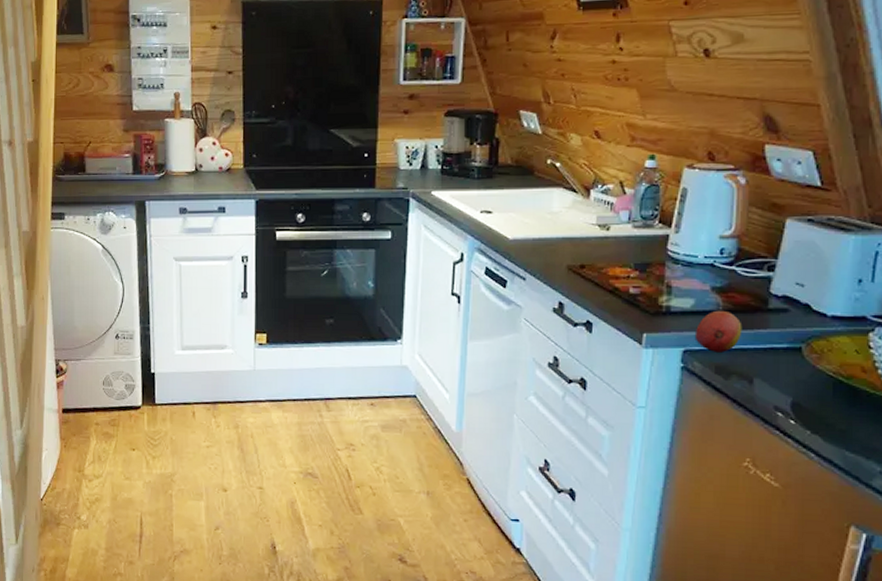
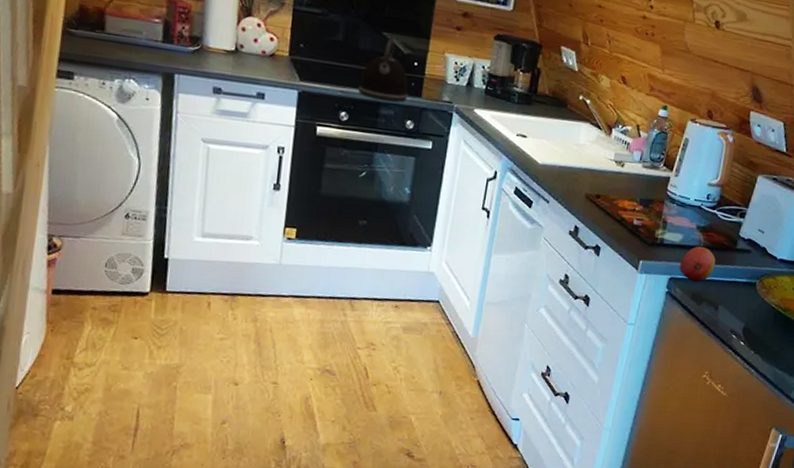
kettle: none [311,133,362,197] -> present [358,37,408,103]

